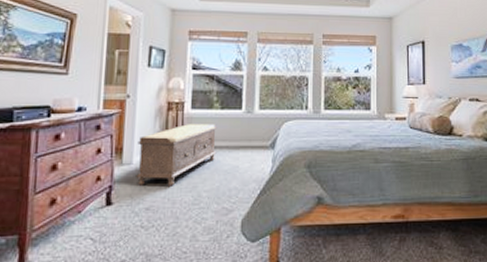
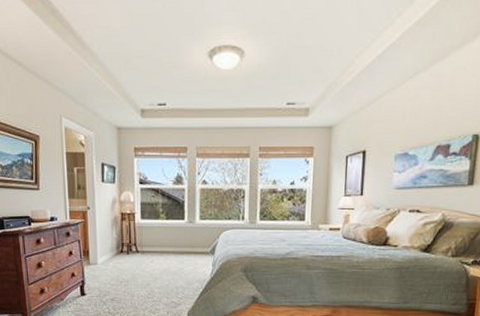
bench: present [136,124,218,186] -> none [100,232,165,283]

